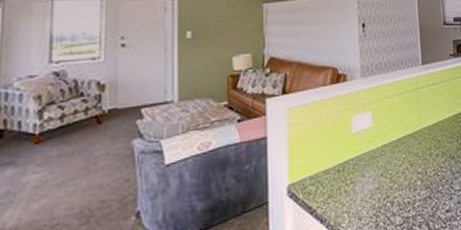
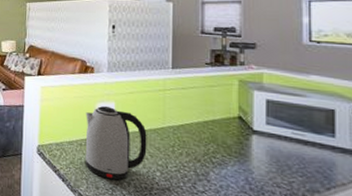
kettle: none [341,118,407,205] -> present [85,106,147,181]

